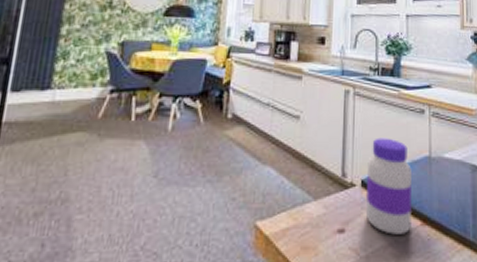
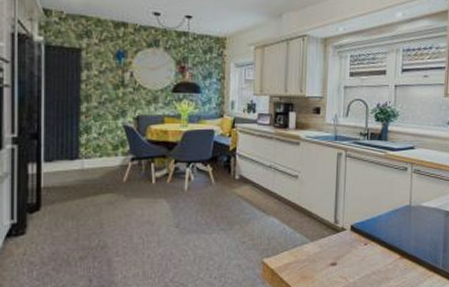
jar: present [366,138,411,235] -> none [354,191,394,266]

